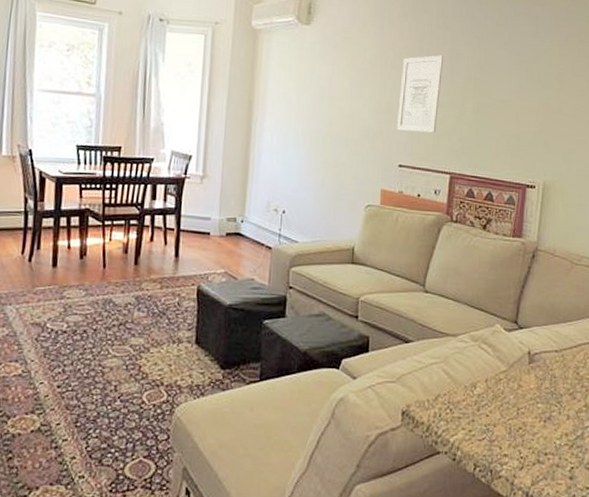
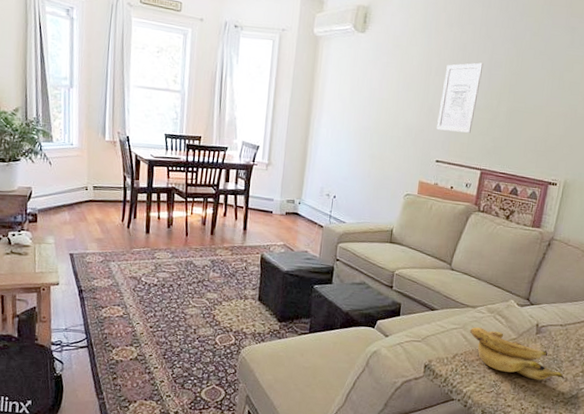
banana: none [452,360,566,420] -> present [469,327,565,381]

